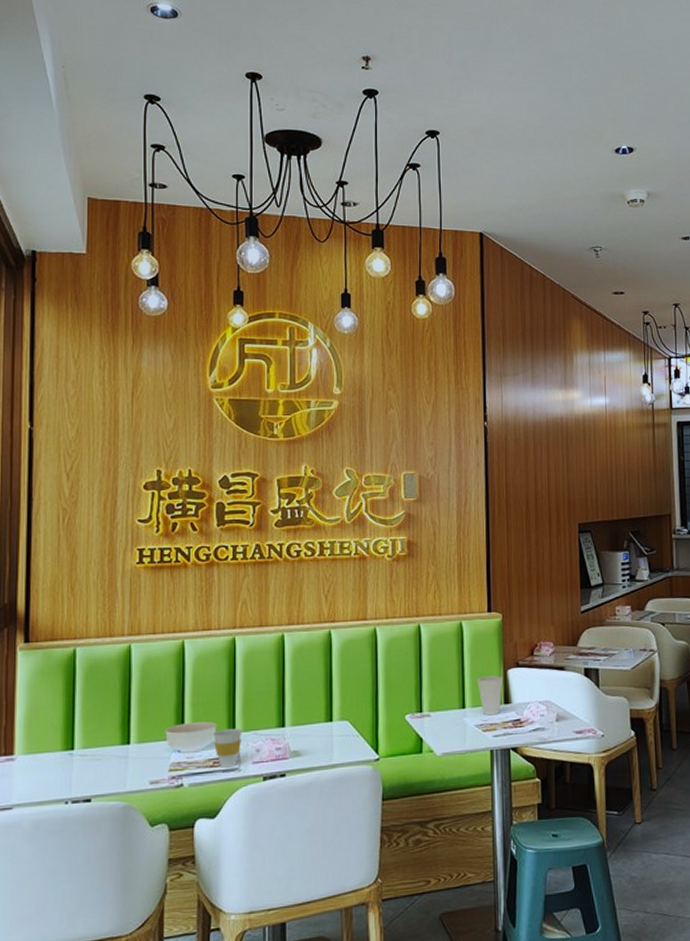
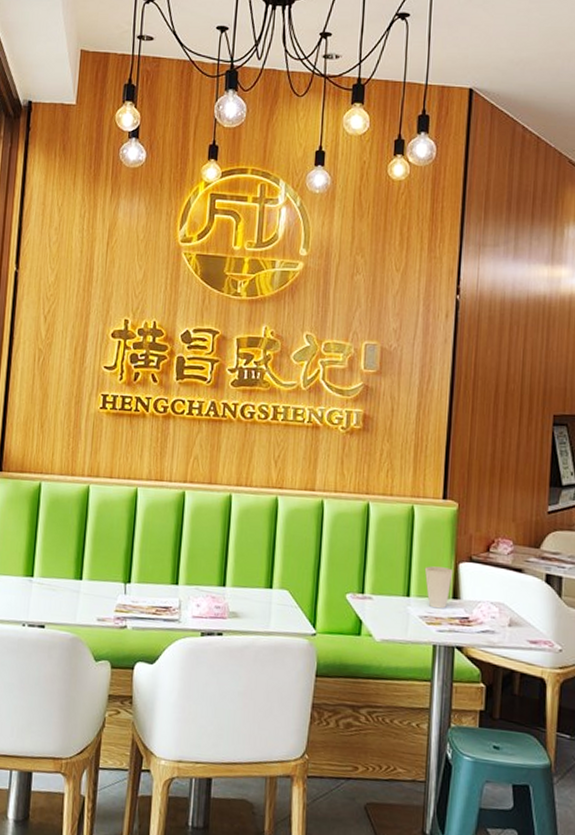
bowl: present [165,721,217,755] -> none [114,567,162,599]
cup: present [213,728,243,768] -> none [157,579,185,618]

